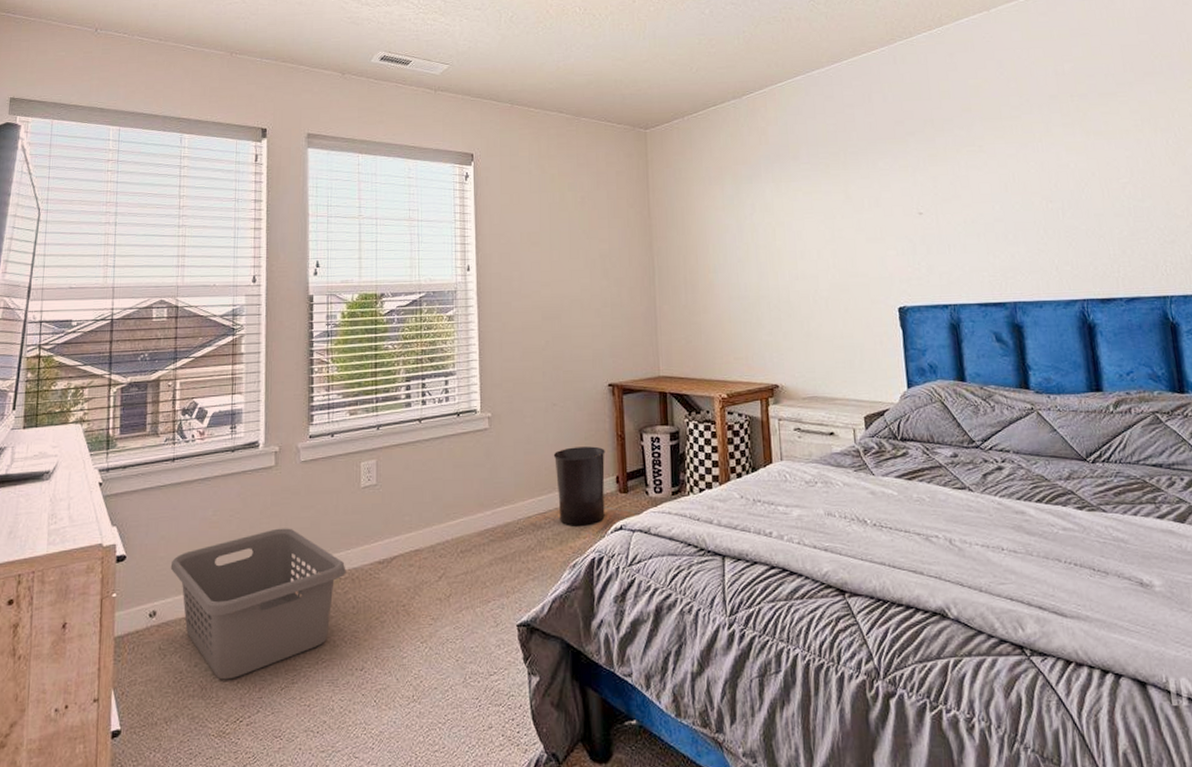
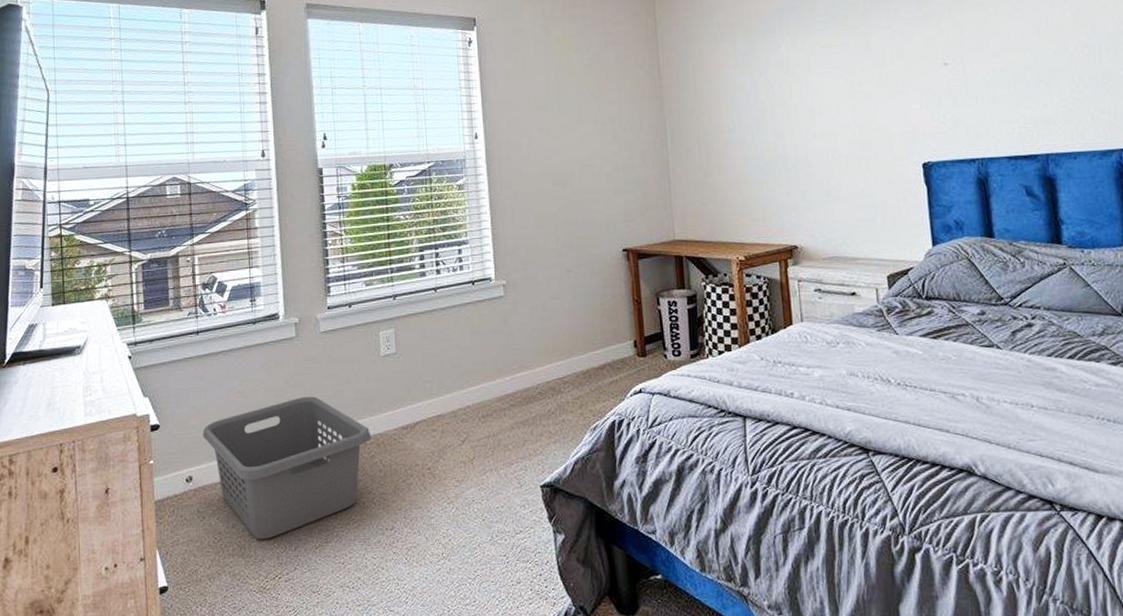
waste bin: present [553,446,605,526] -> none [570,311,624,390]

